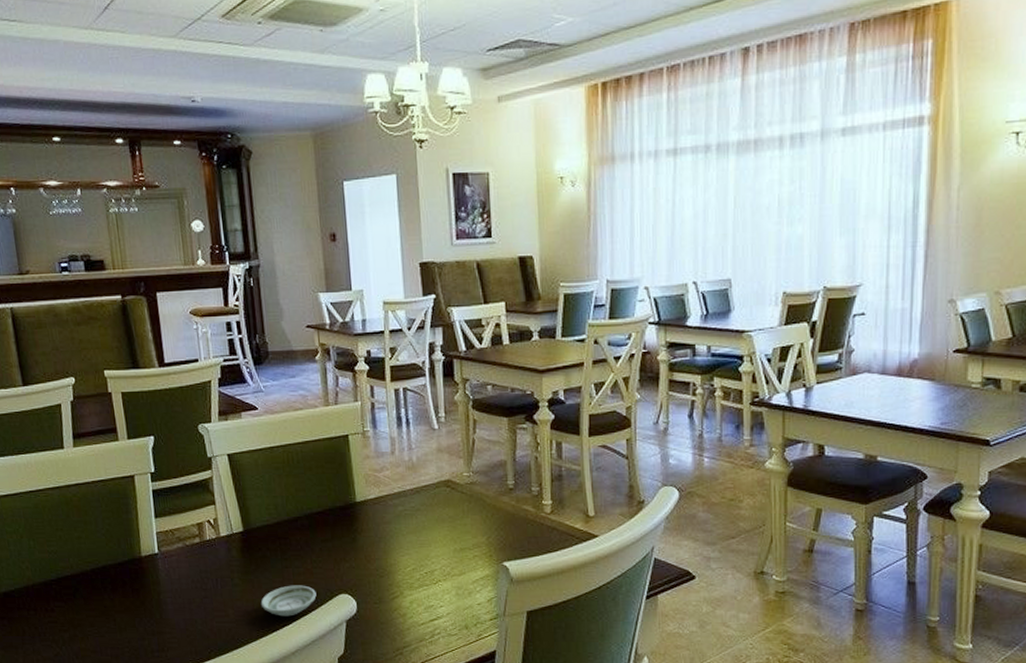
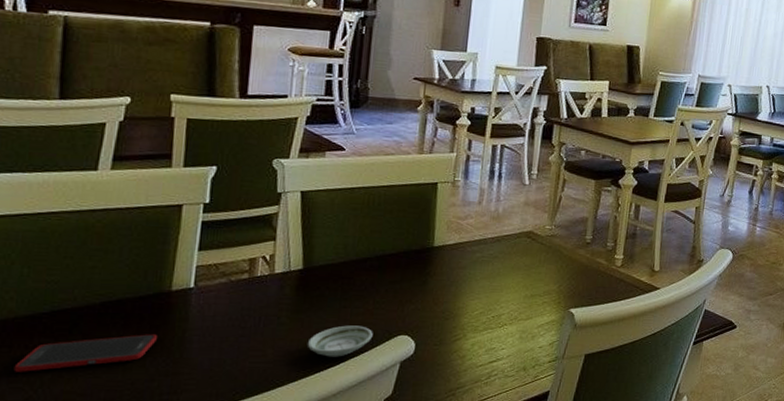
cell phone: none [41,597,139,632] -> present [13,334,157,372]

